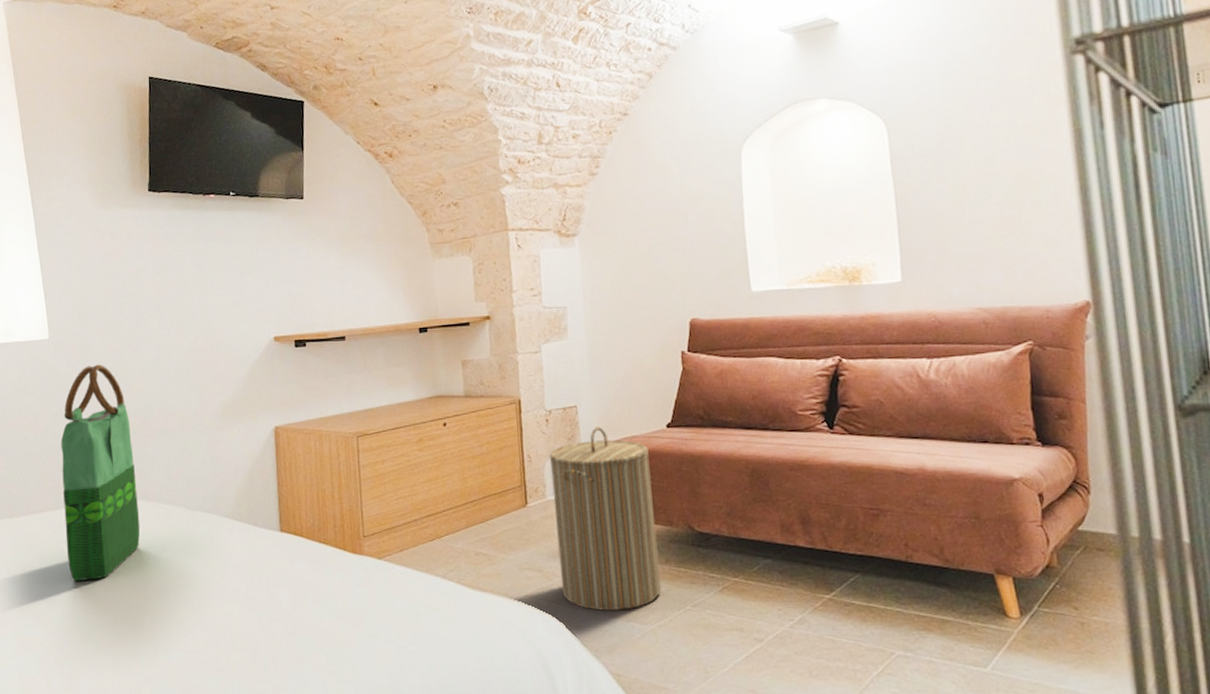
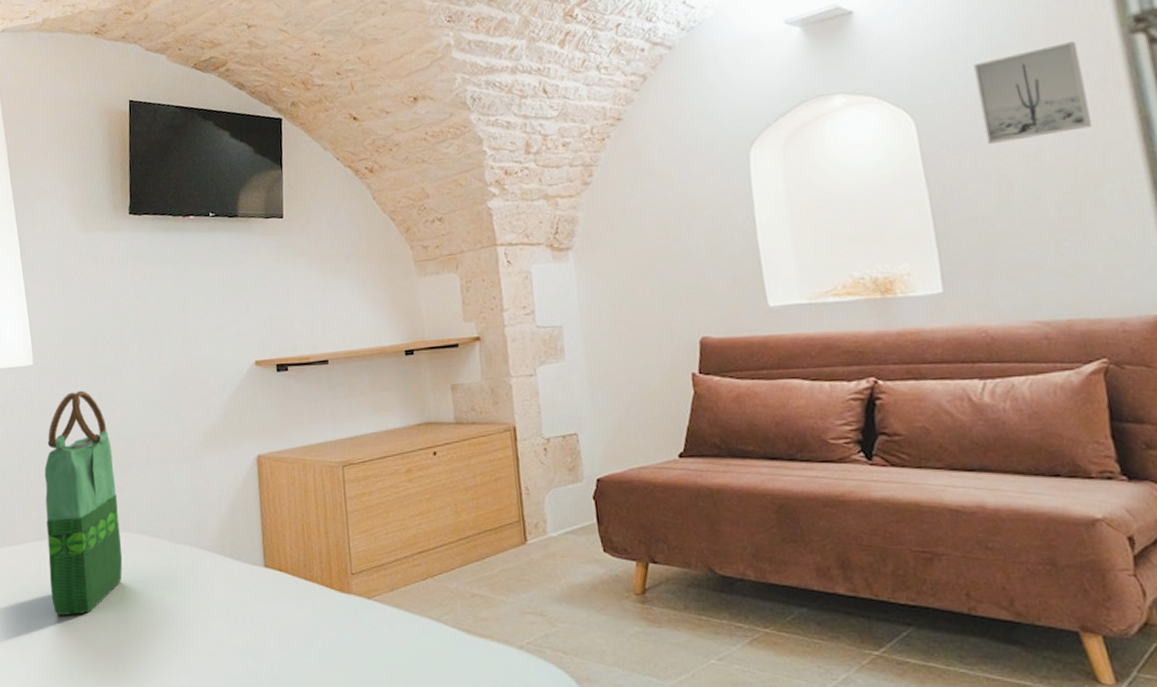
laundry hamper: present [549,427,661,611] -> none [548,456,680,662]
wall art: none [939,59,1034,149] -> present [974,42,1092,144]

